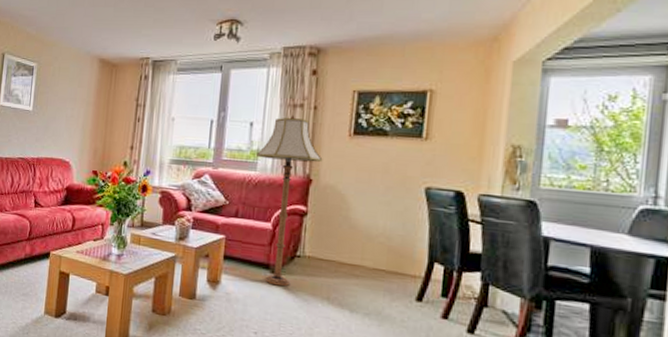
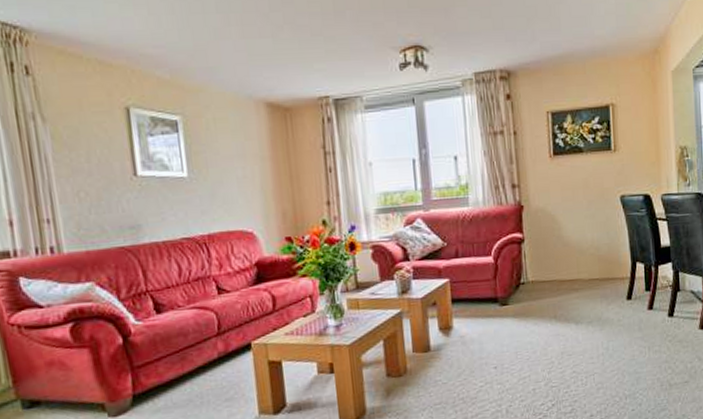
floor lamp: present [257,114,323,287] -> none [466,142,530,317]

